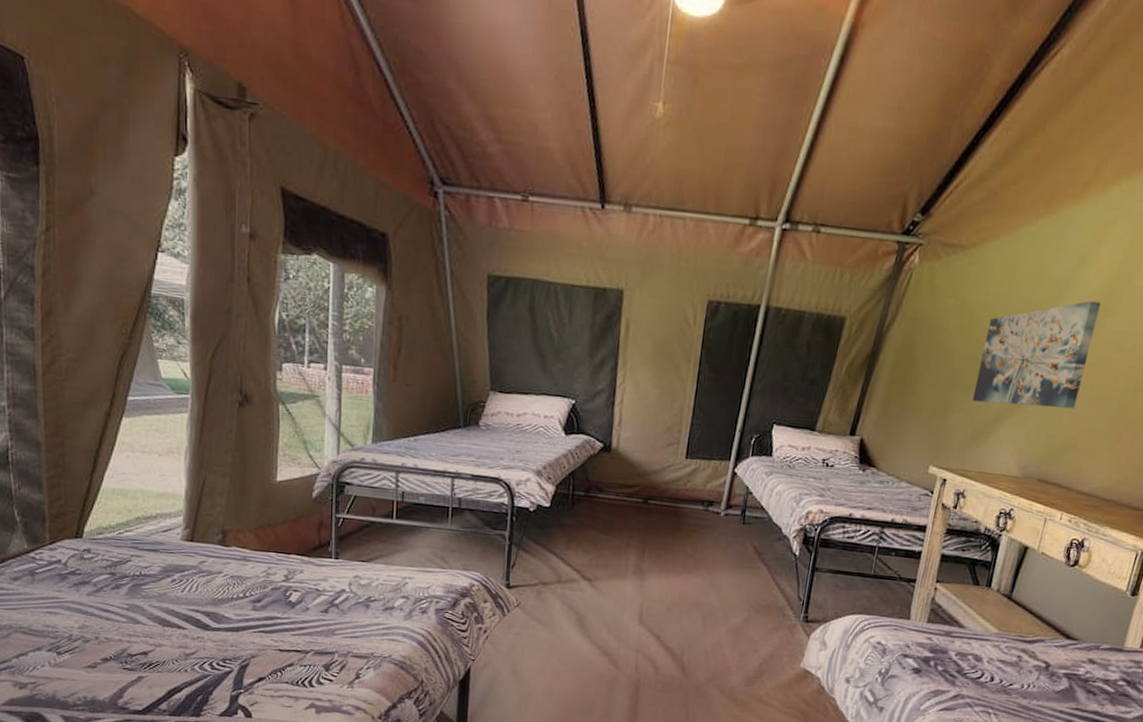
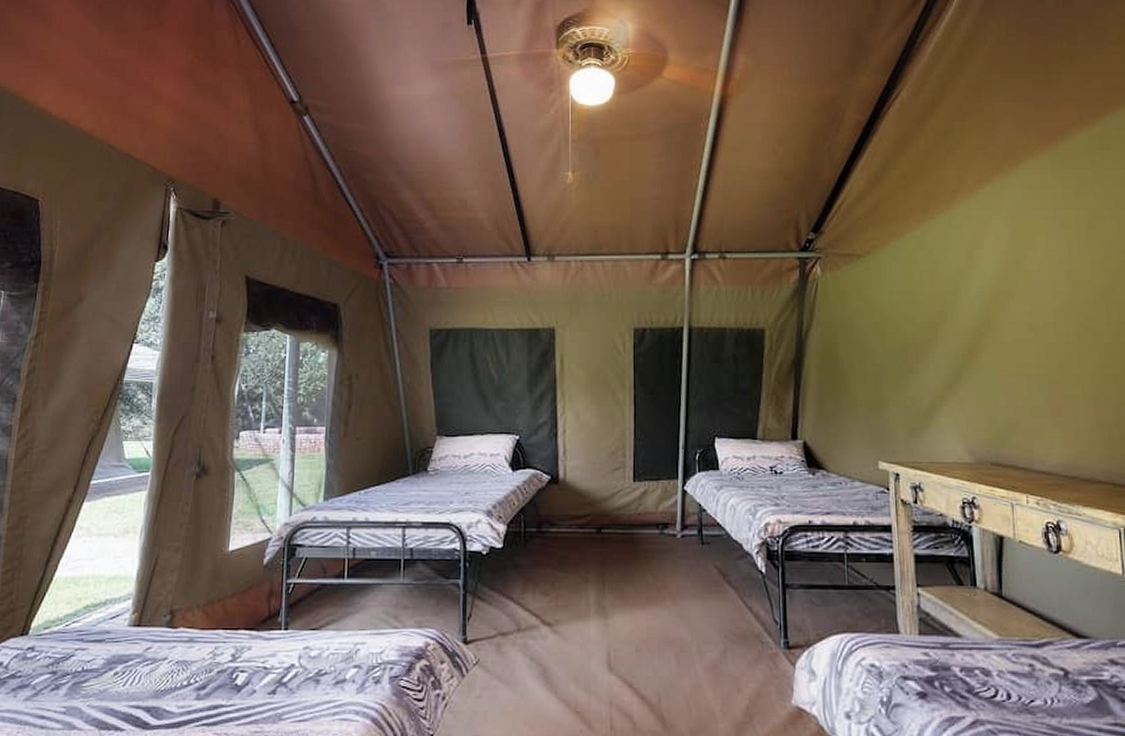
wall art: present [972,301,1101,409] -> none [900,288,1006,393]

